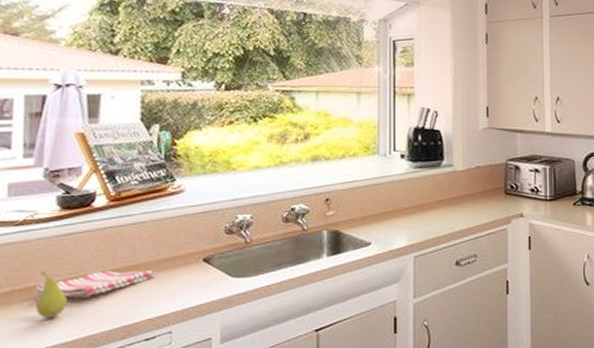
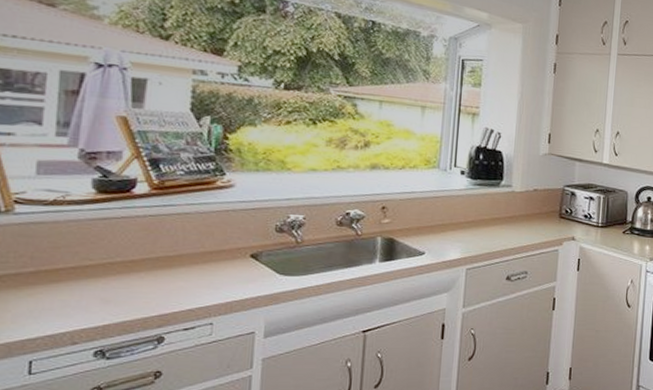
fruit: present [35,272,67,318] -> none [63,254,100,301]
dish towel: present [36,270,156,298] -> none [64,258,199,284]

